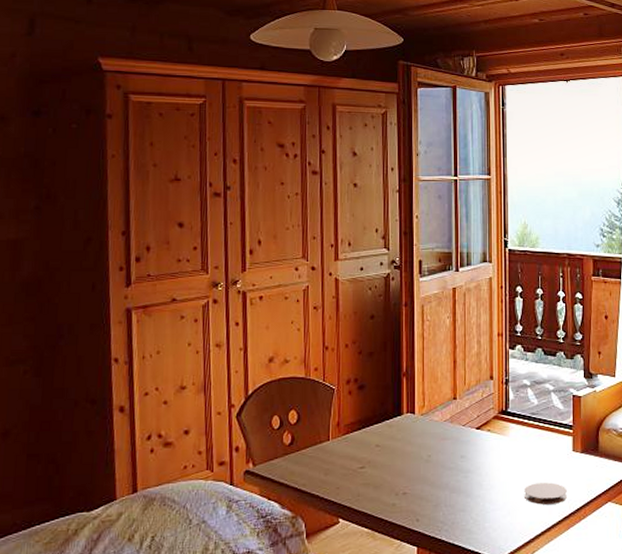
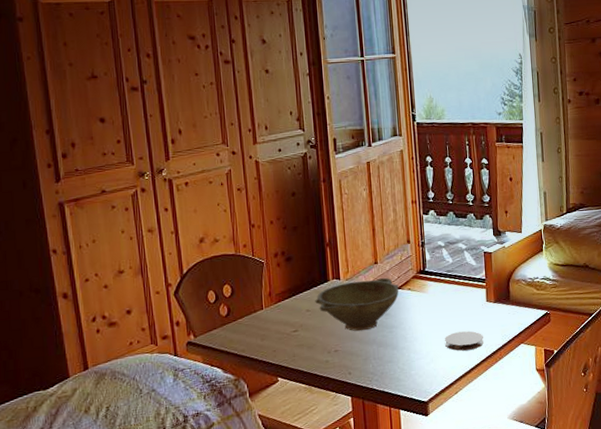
bowl: none [386,415,478,474] -> present [315,277,399,332]

